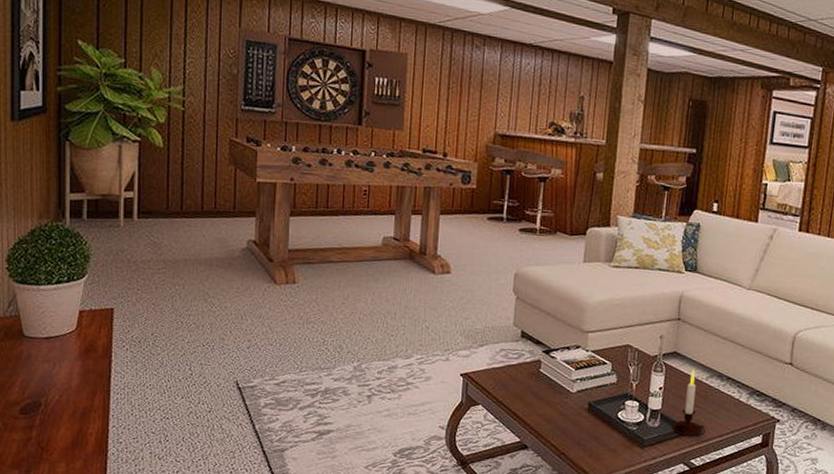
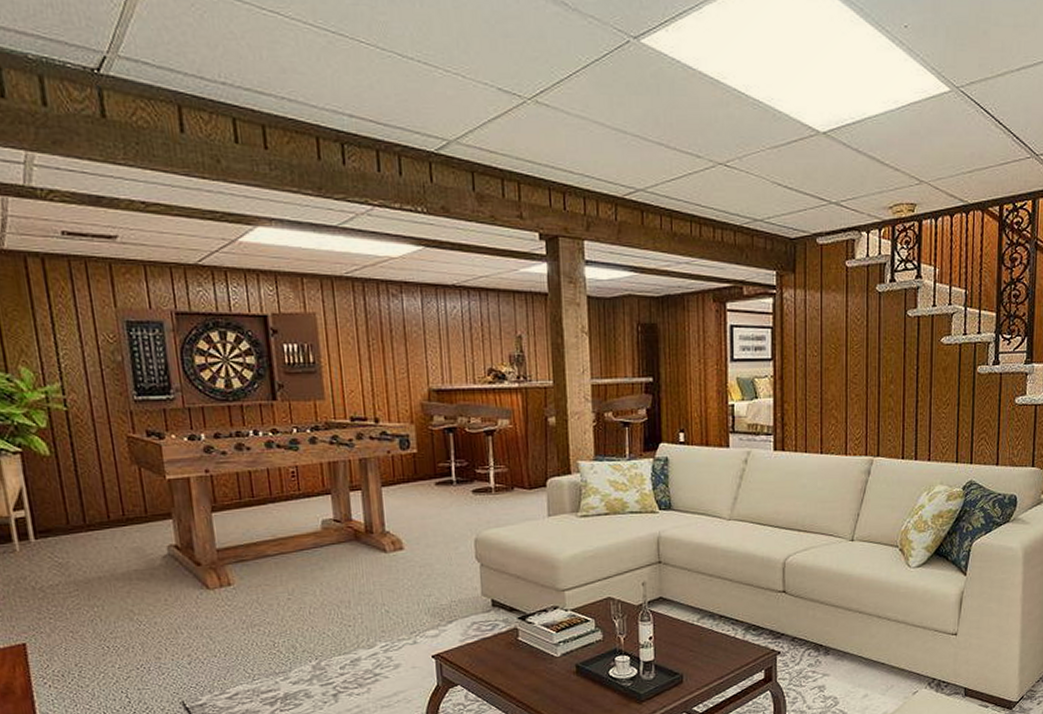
candle: present [671,369,706,436] -> none [667,612,704,683]

